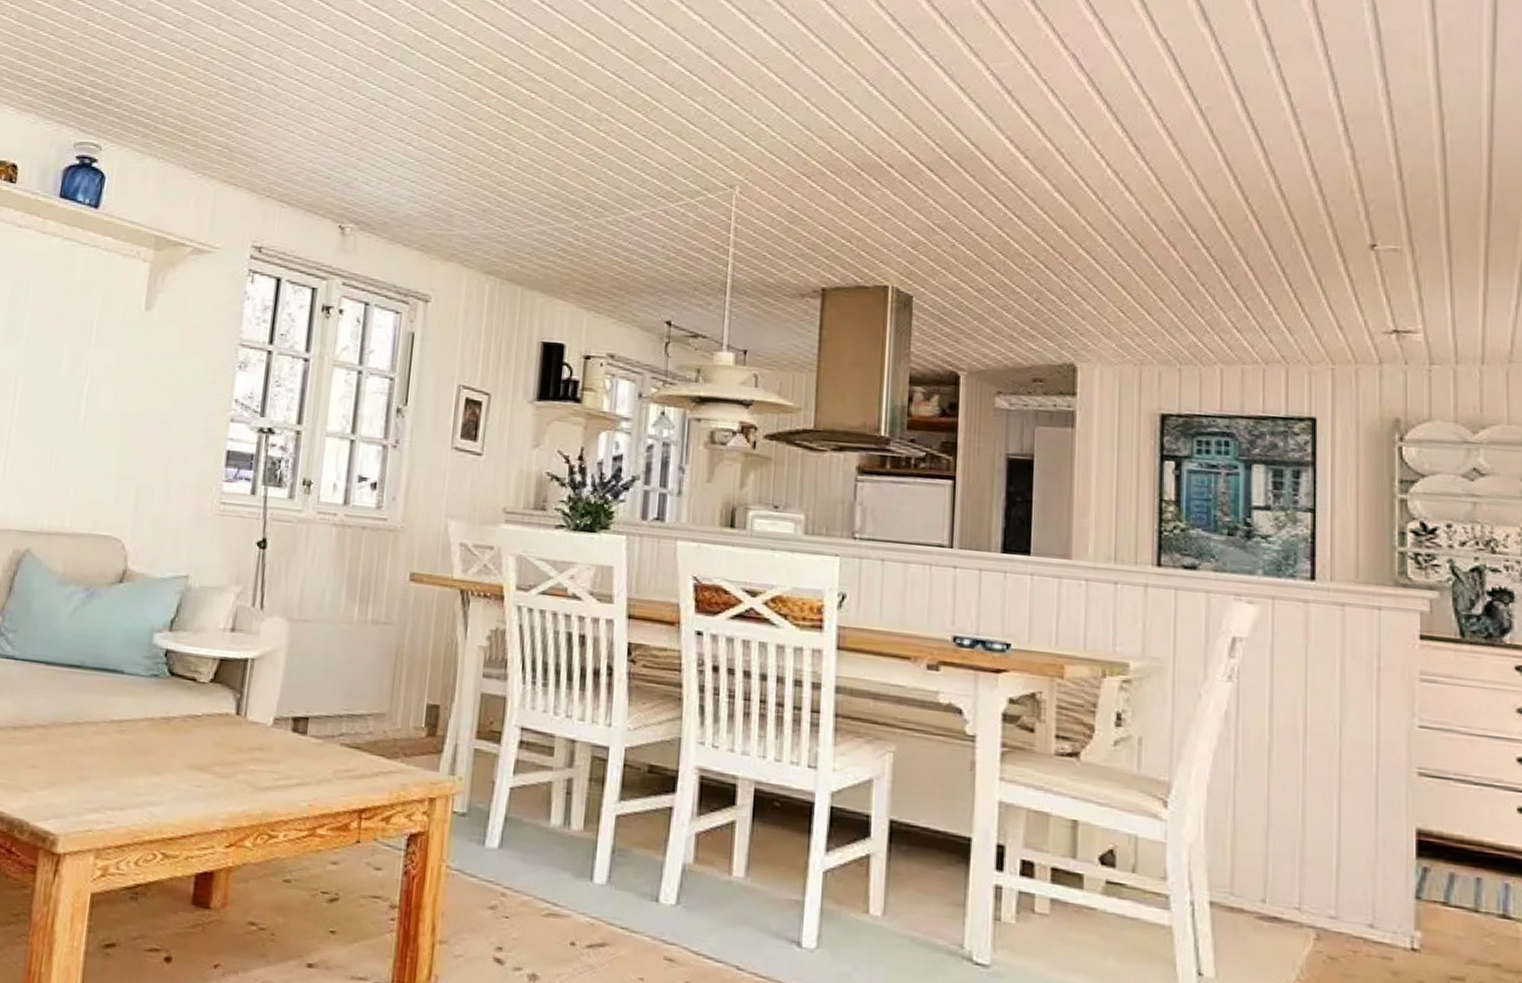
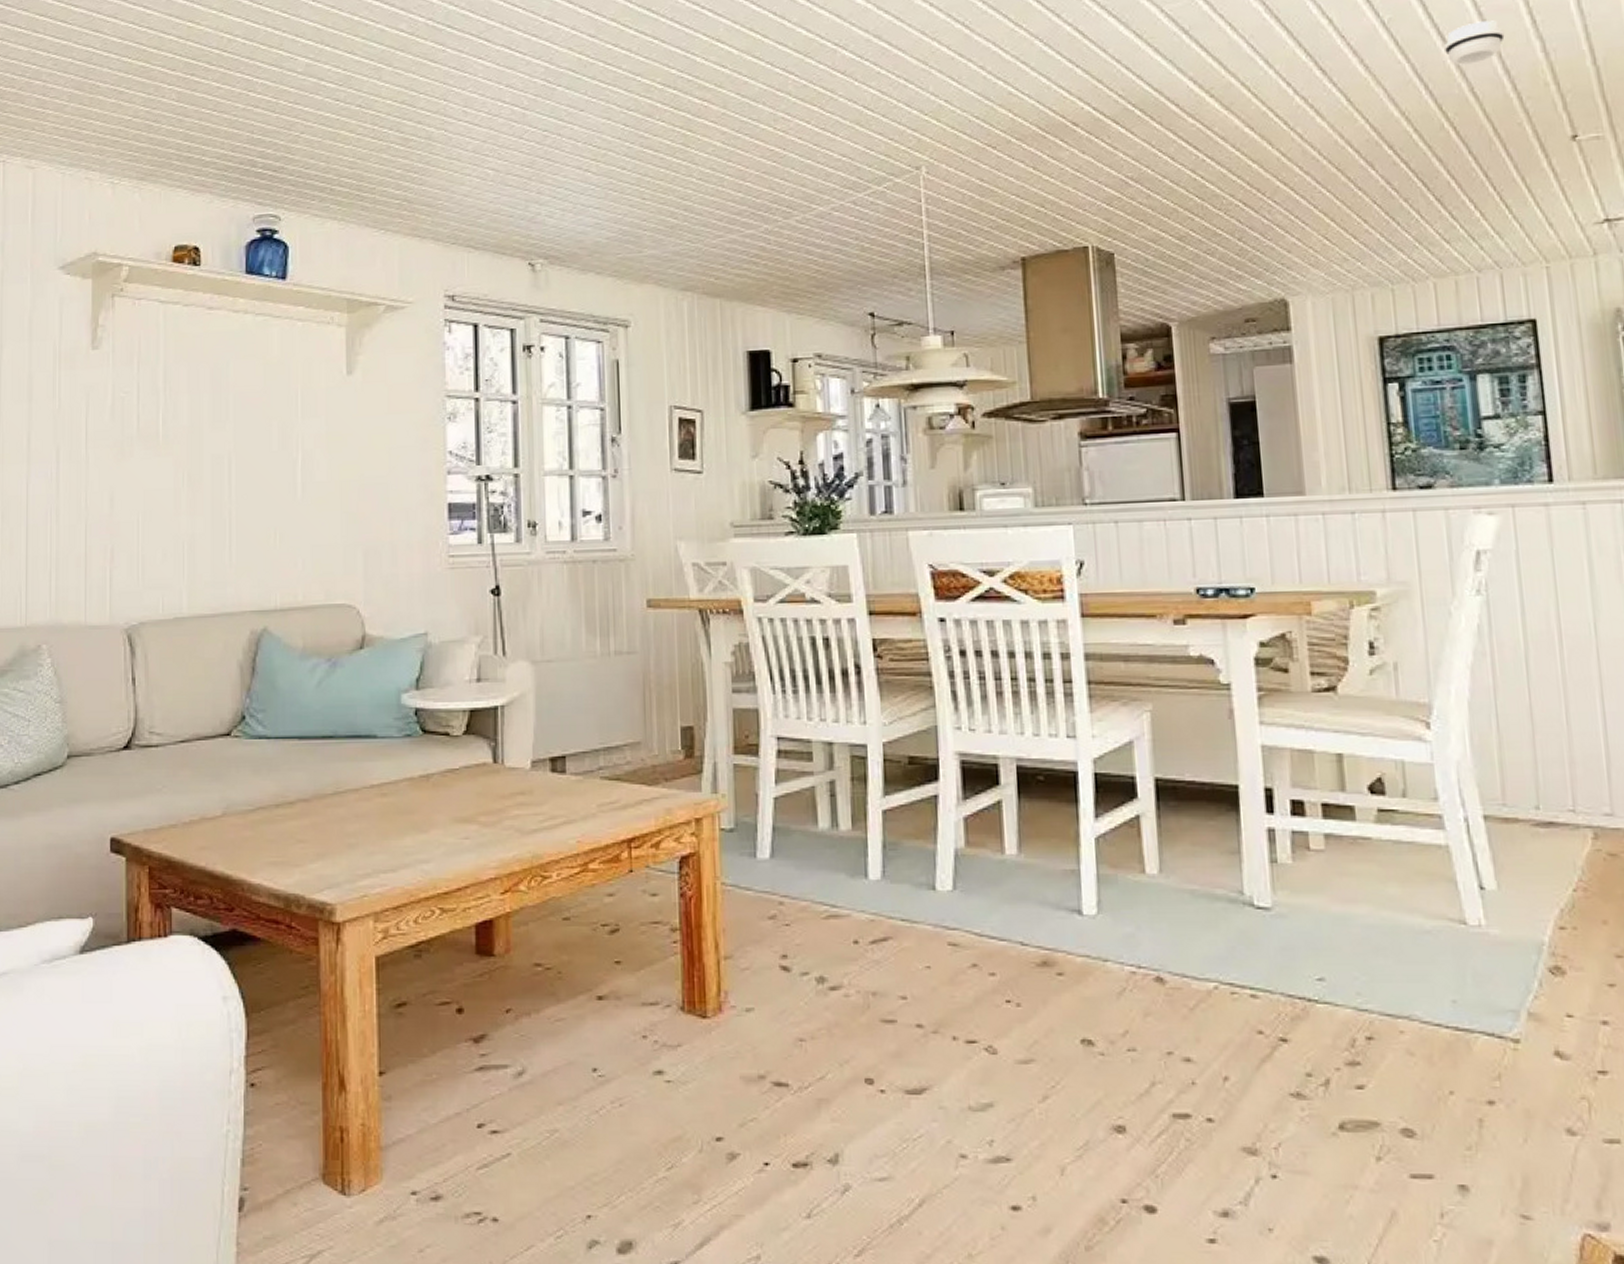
smoke detector: none [1256,122,1316,162] -> present [1443,20,1505,65]

